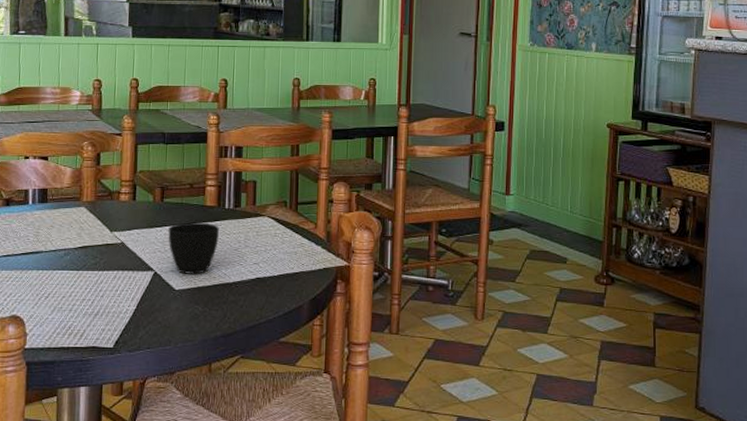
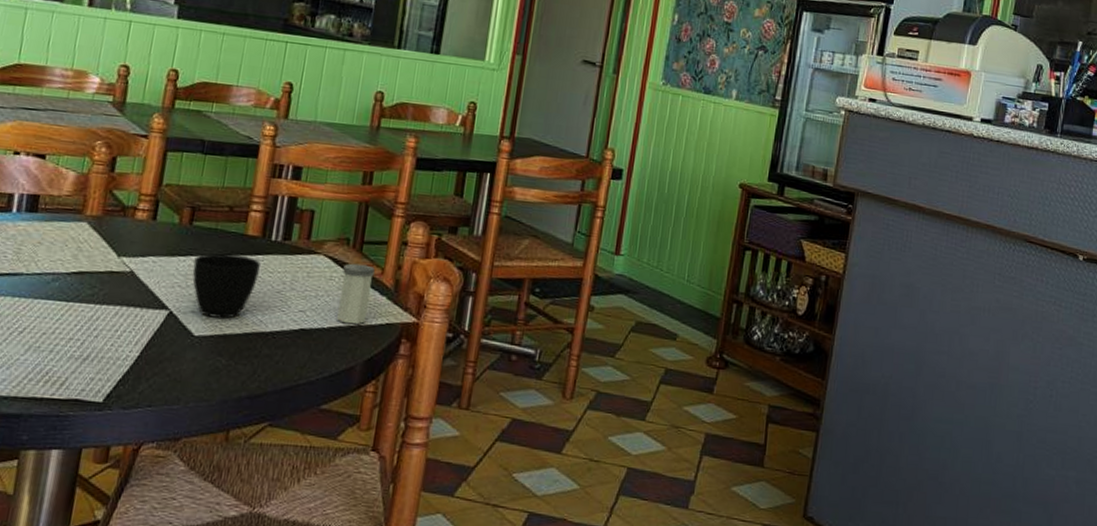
salt shaker: none [284,221,309,271] -> present [337,263,375,325]

